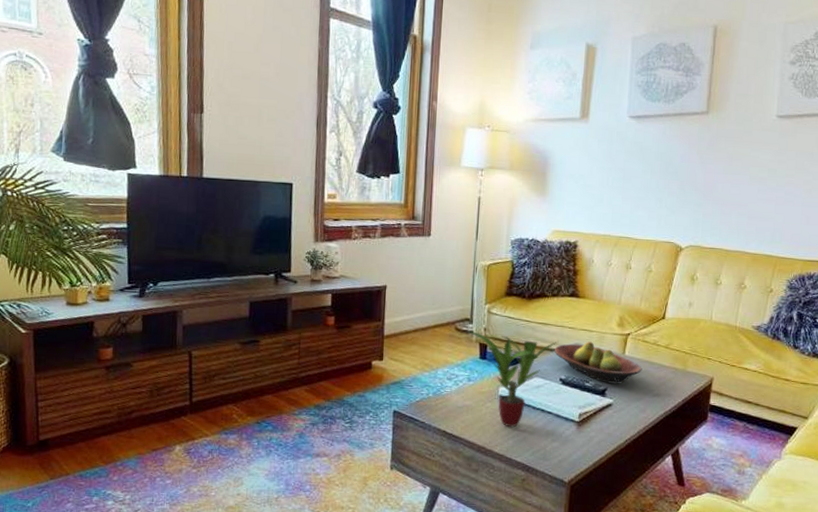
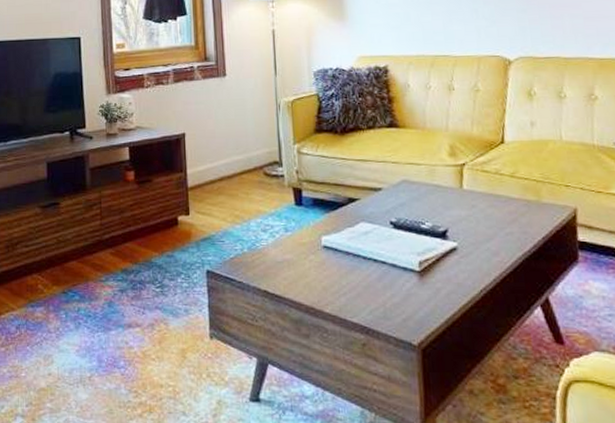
potted plant: present [466,331,559,427] -> none [277,175,383,281]
fruit bowl: present [554,341,642,384] -> none [378,176,487,224]

